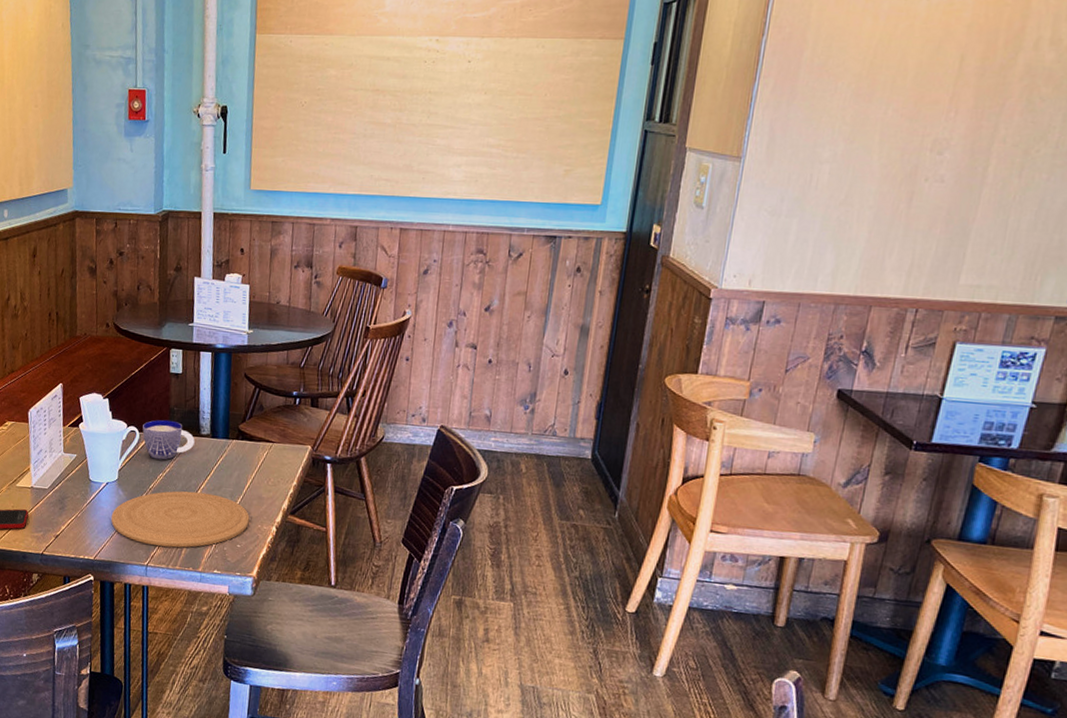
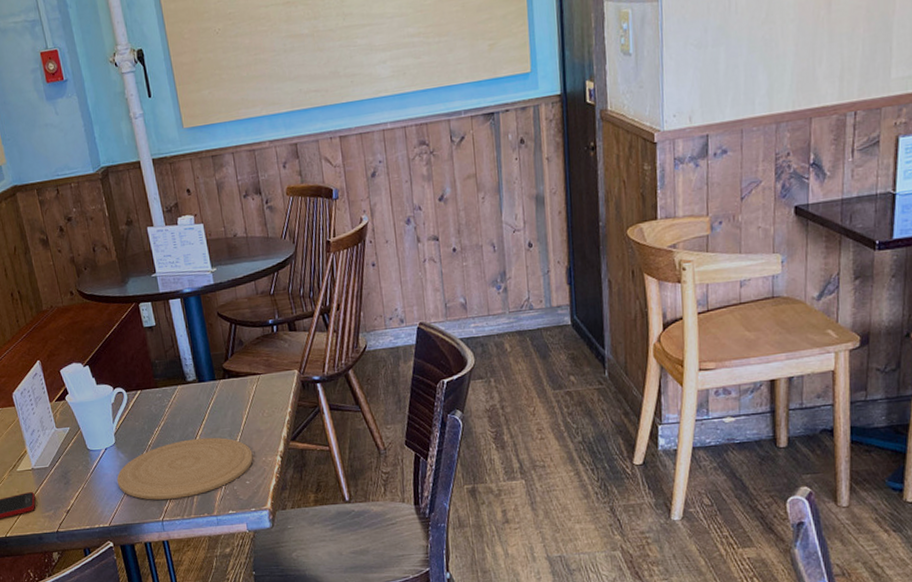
cup: present [142,419,195,460] -> none [128,373,183,416]

